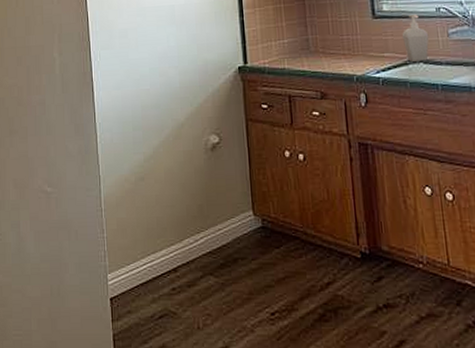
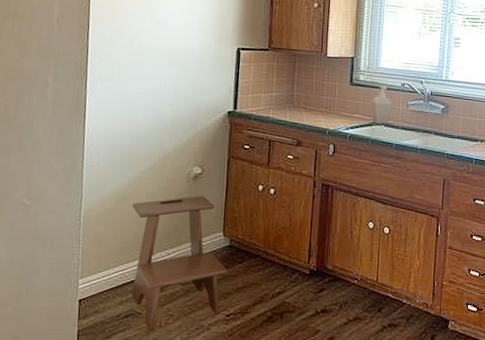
step stool: none [151,169,265,333] -> present [132,196,228,330]

